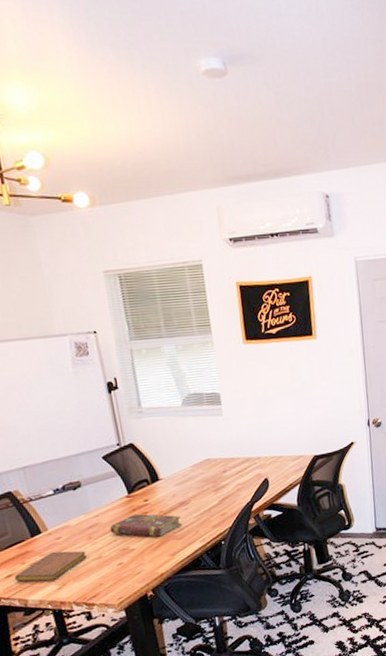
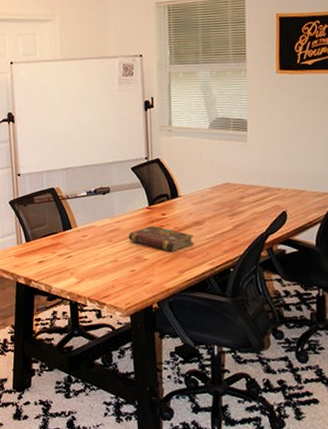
notebook: present [15,550,88,582] -> none [45,247,106,275]

